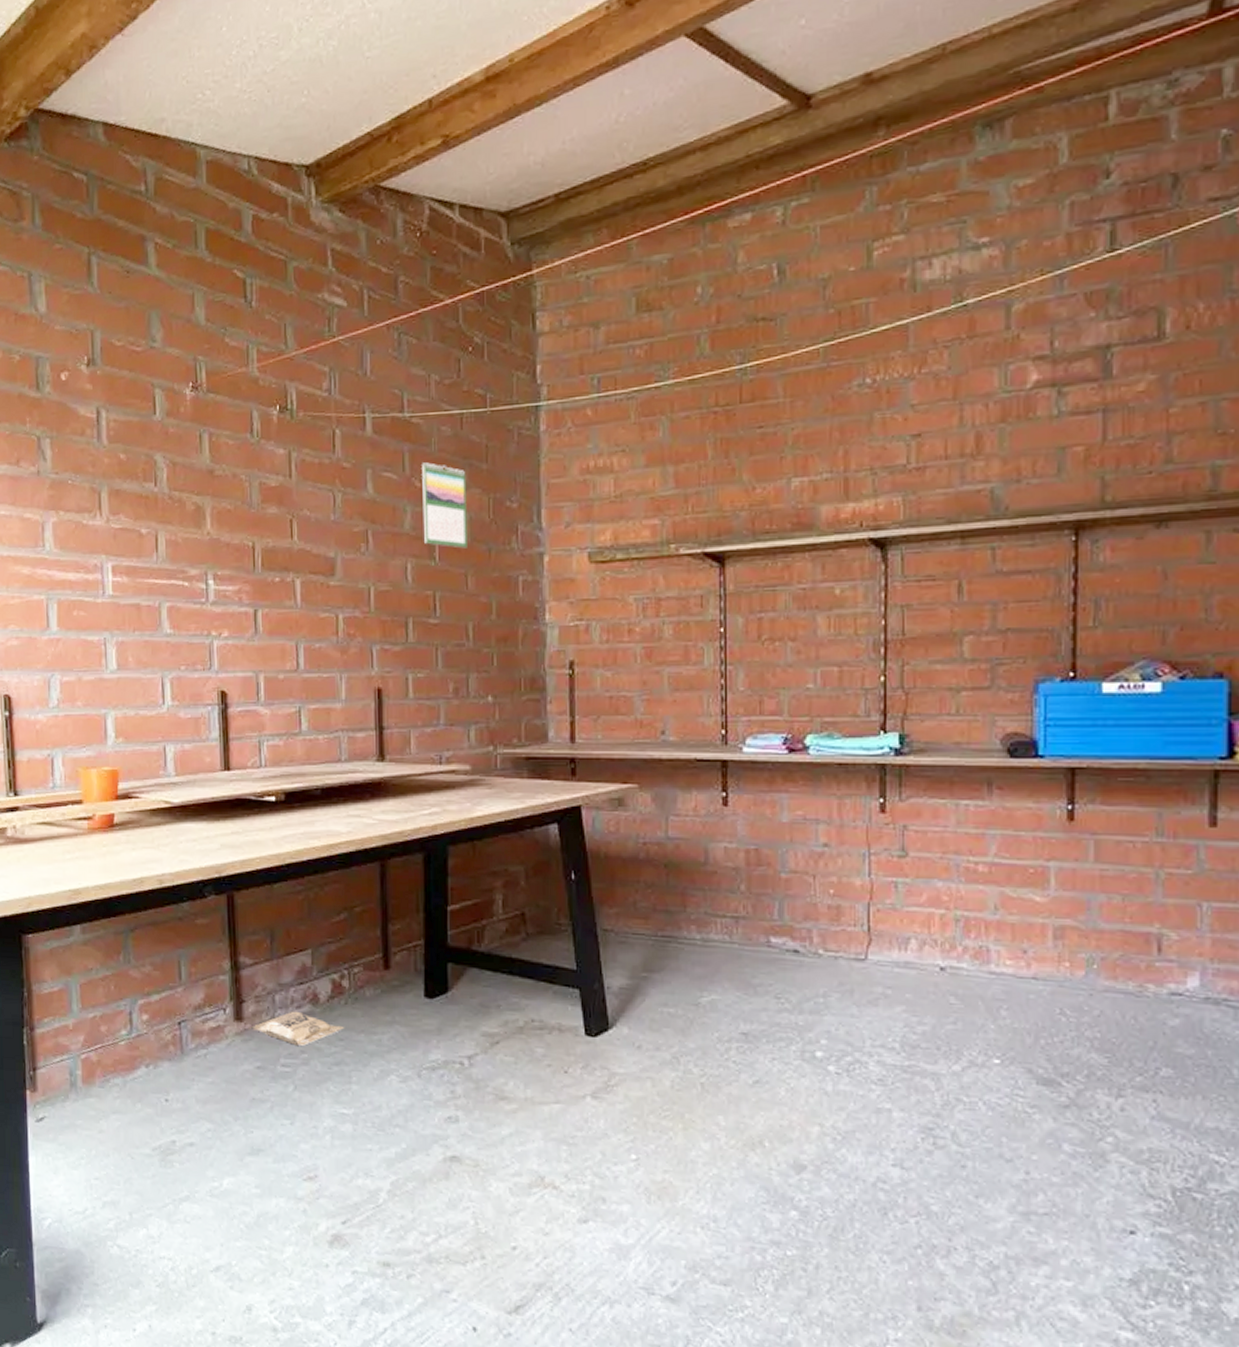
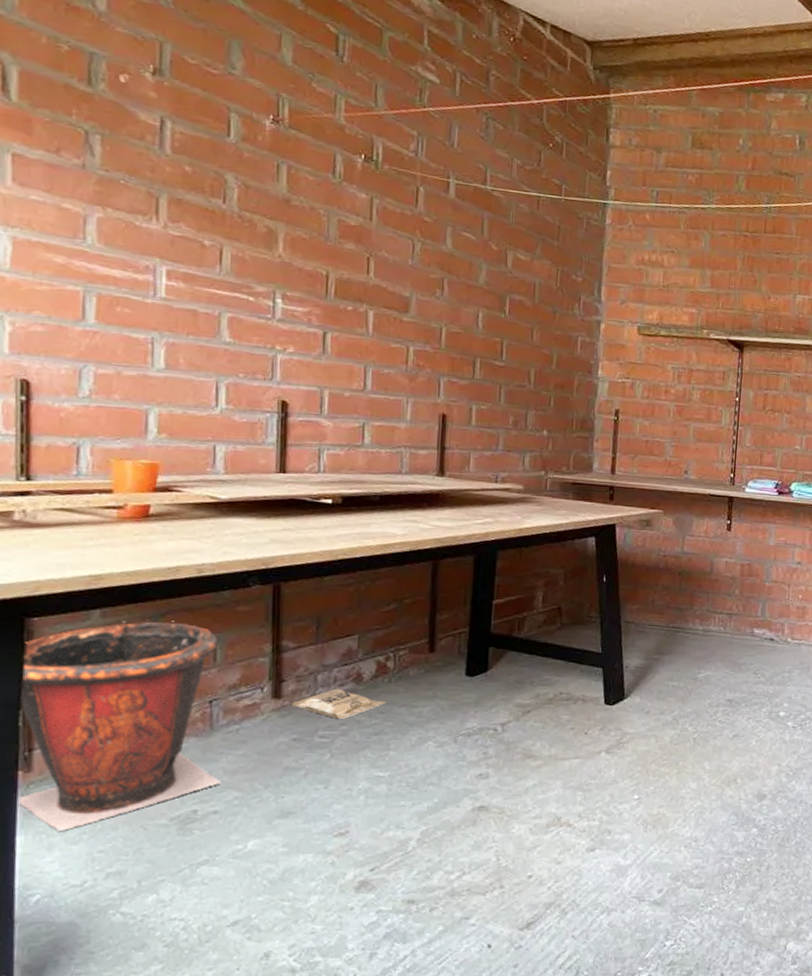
waste bin: none [23,936,195,1156] -> present [18,621,222,832]
calendar: present [422,462,467,549] -> none [496,230,539,308]

